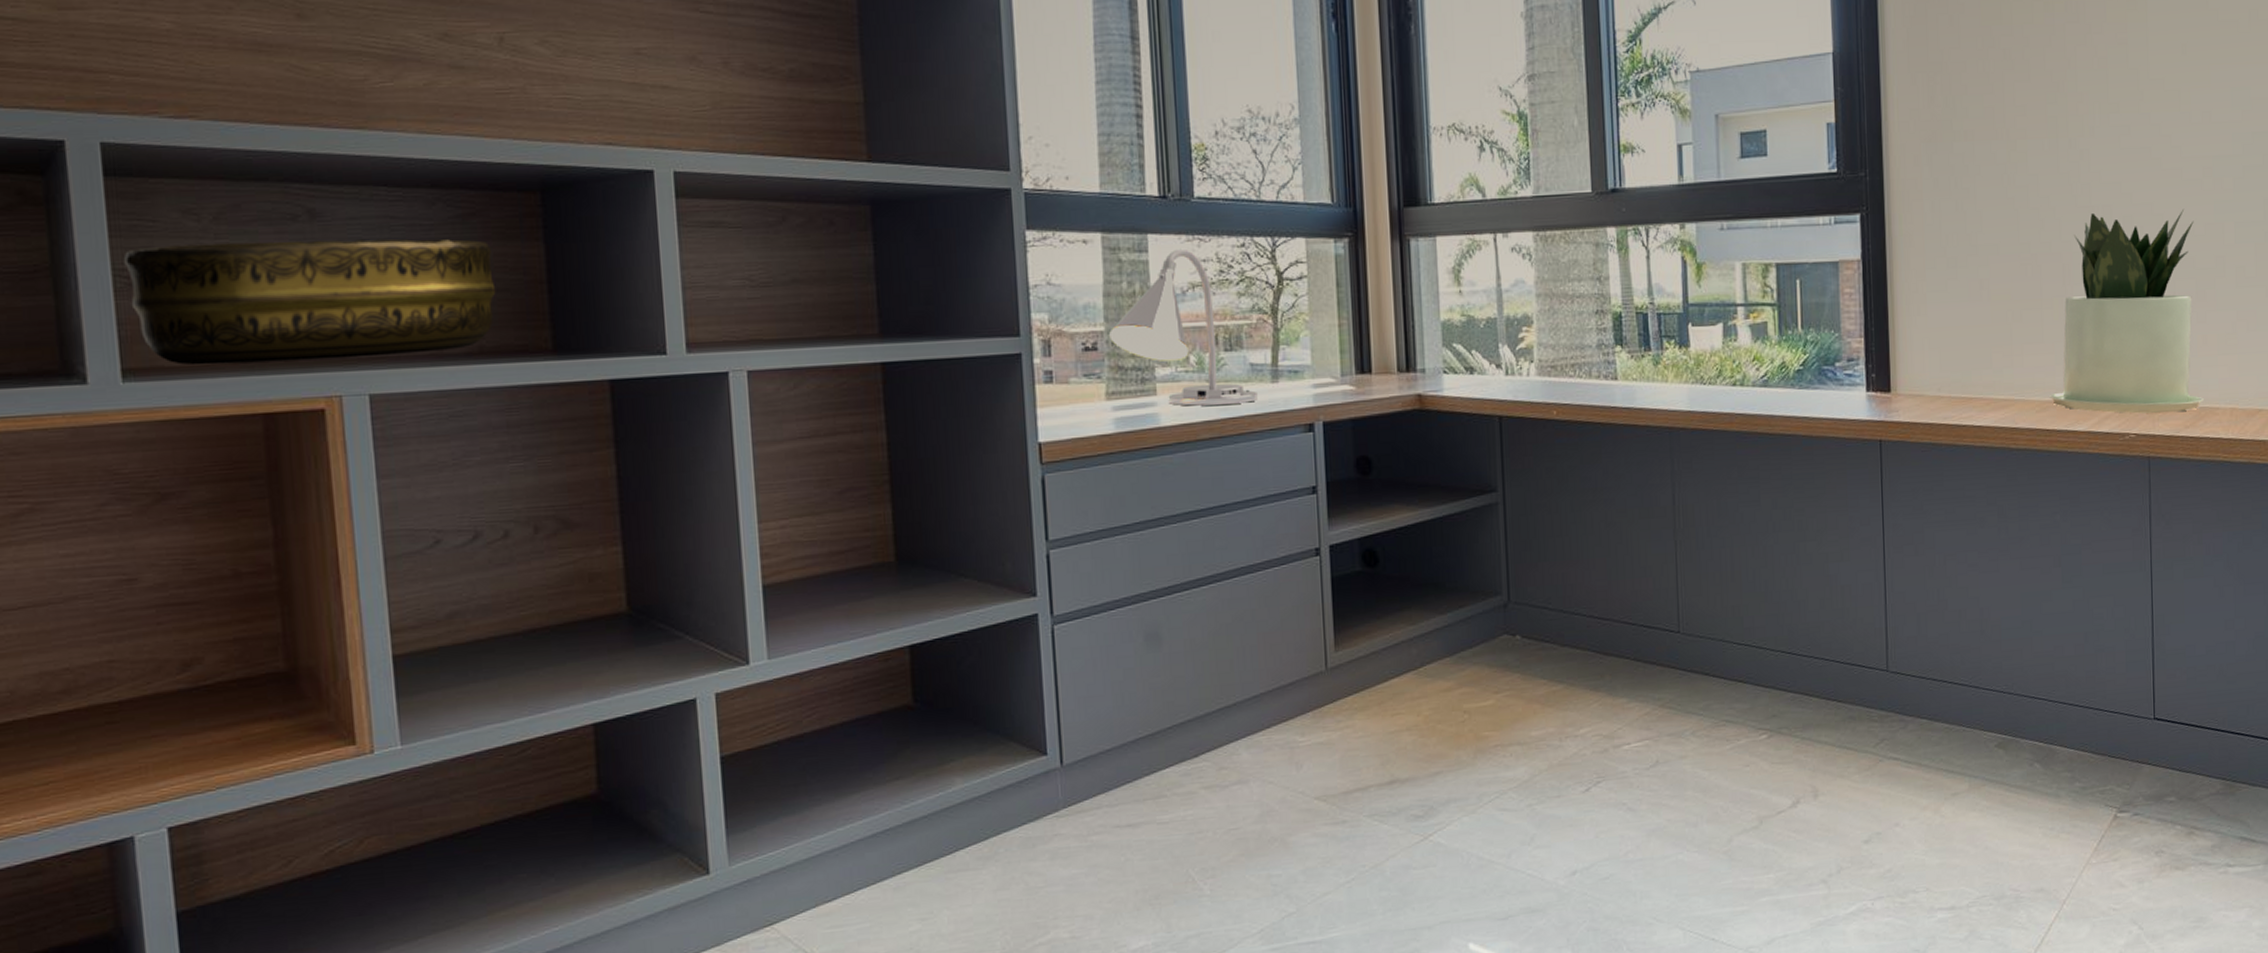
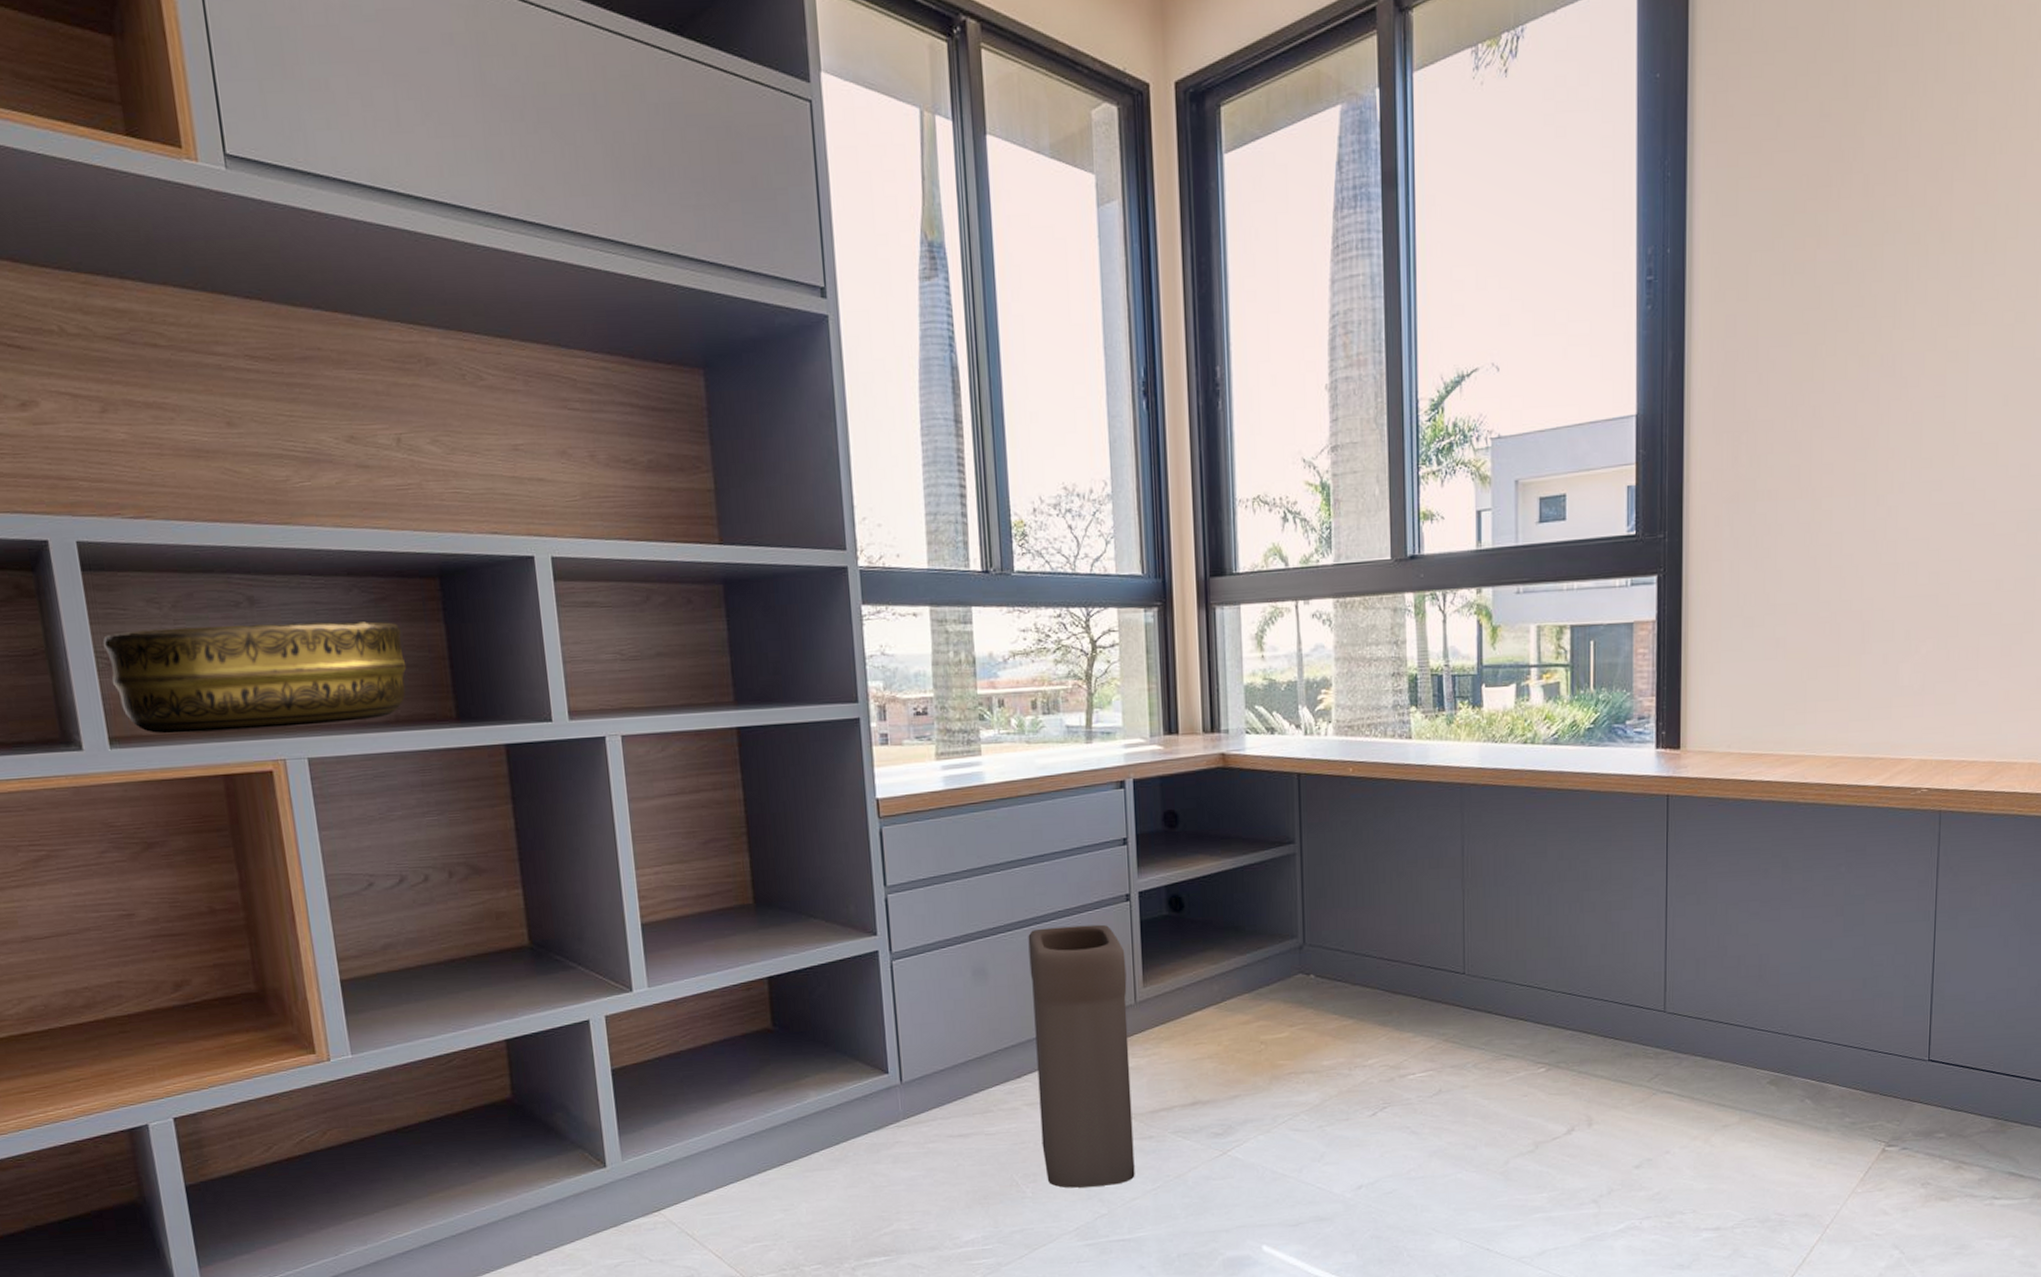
table lamp: present [1109,248,1258,406] -> none [938,619,1073,765]
trash bin: none [1207,582,1327,883] -> present [1028,924,1135,1188]
planter: present [2049,208,2204,414] -> none [1841,564,2004,769]

